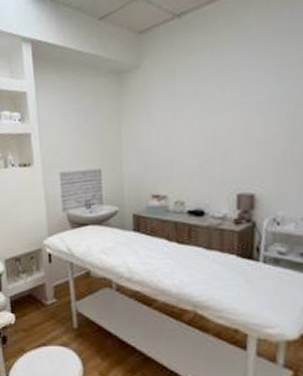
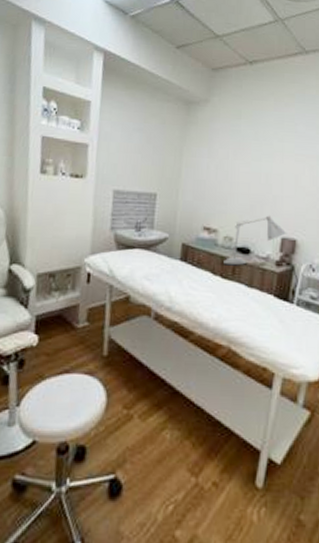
desk lamp: none [178,173,243,231] -> present [223,215,287,266]

